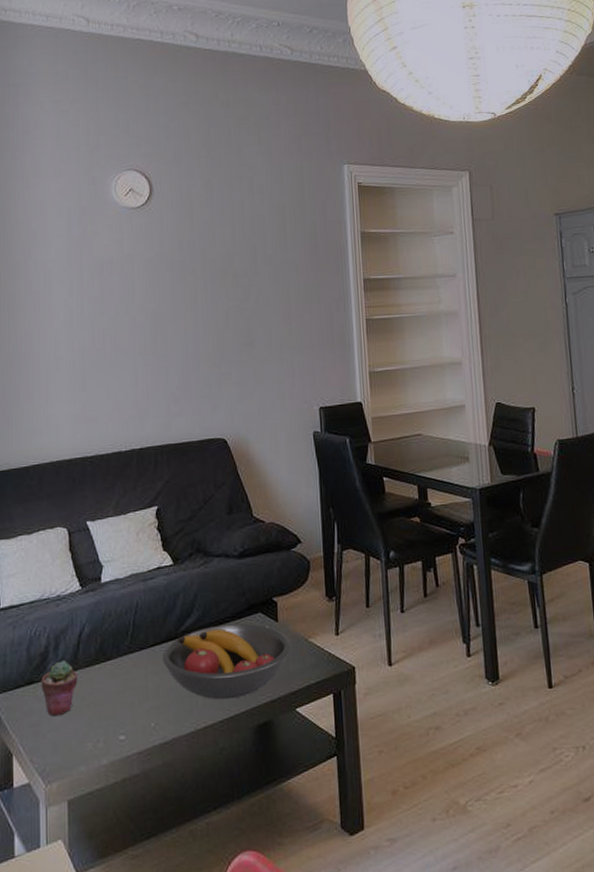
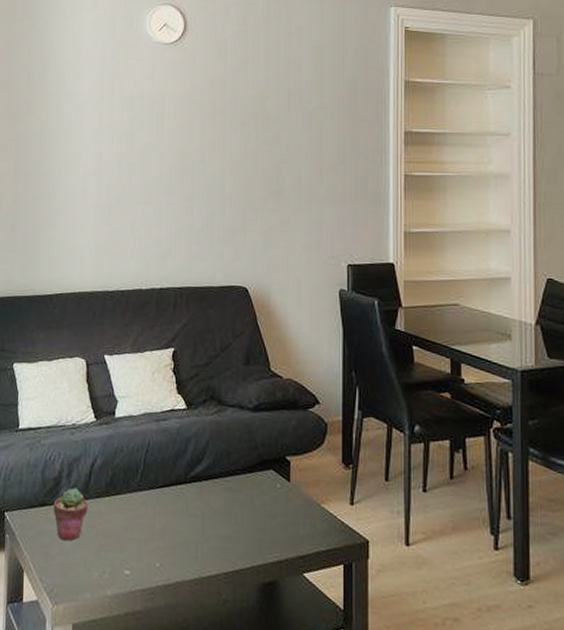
fruit bowl: present [162,623,292,700] -> none [171,476,303,553]

